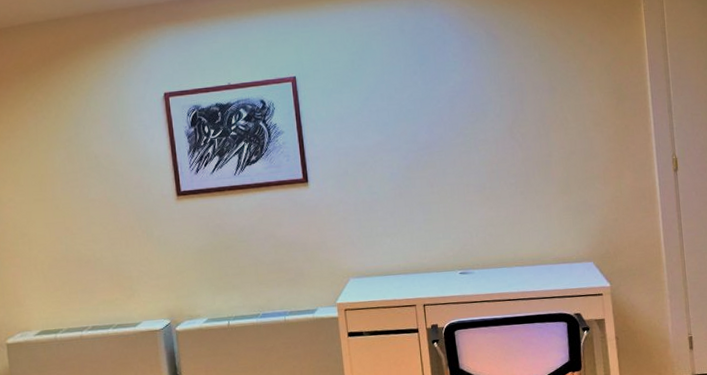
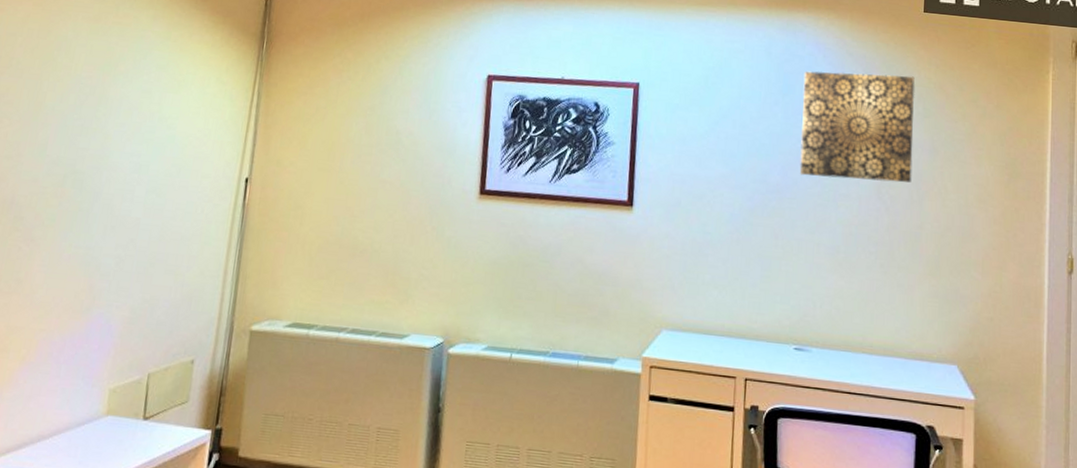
wall art: none [435,29,537,130] -> present [799,71,915,183]

